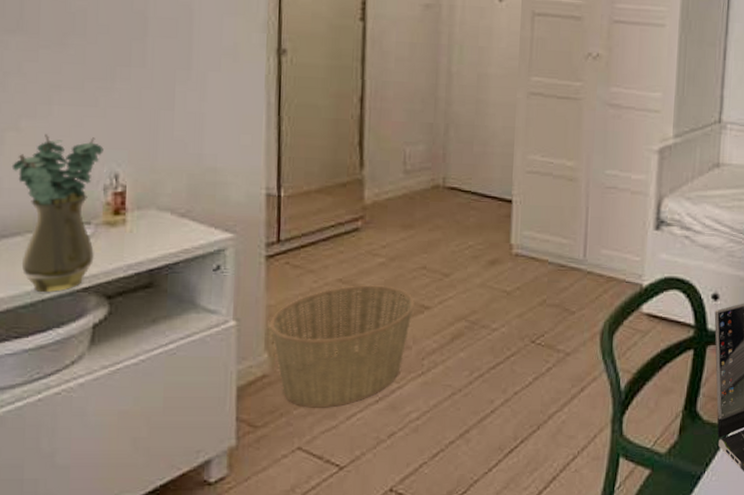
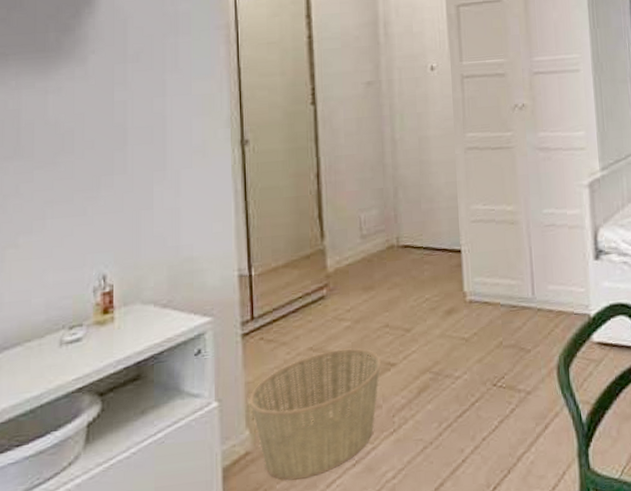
vase: present [11,134,104,292] -> none [11,244,92,398]

